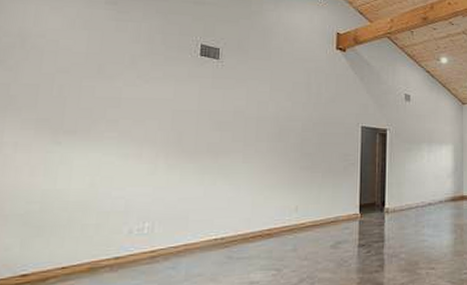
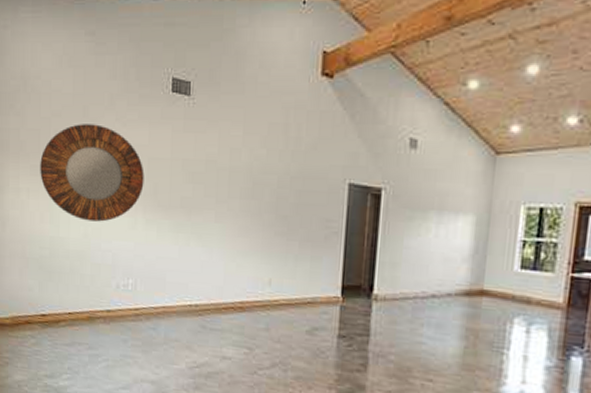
home mirror: none [34,80,168,171] -> present [40,124,145,222]

